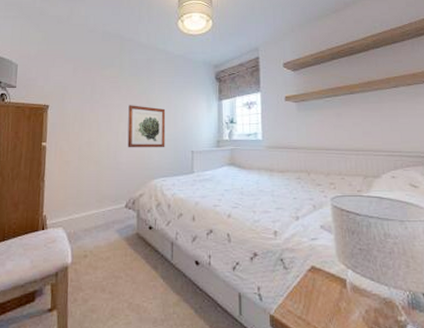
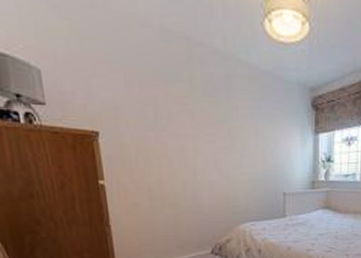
wall art: present [127,105,166,148] -> none [205,135,253,189]

